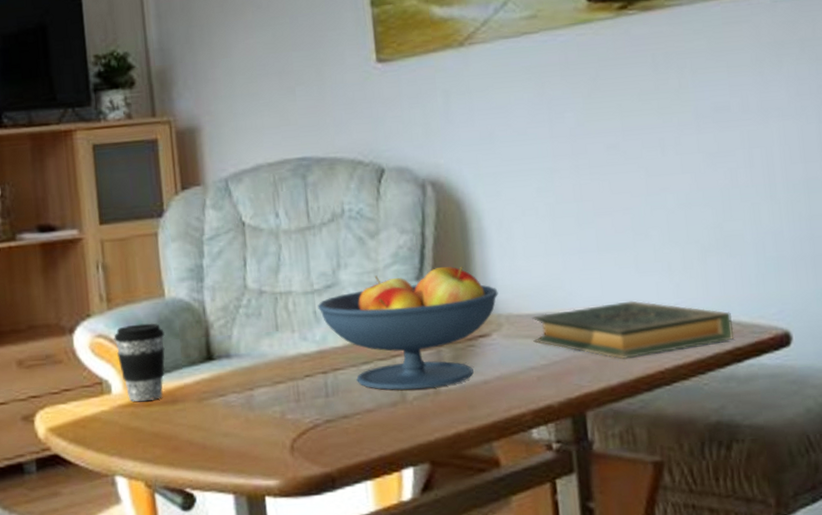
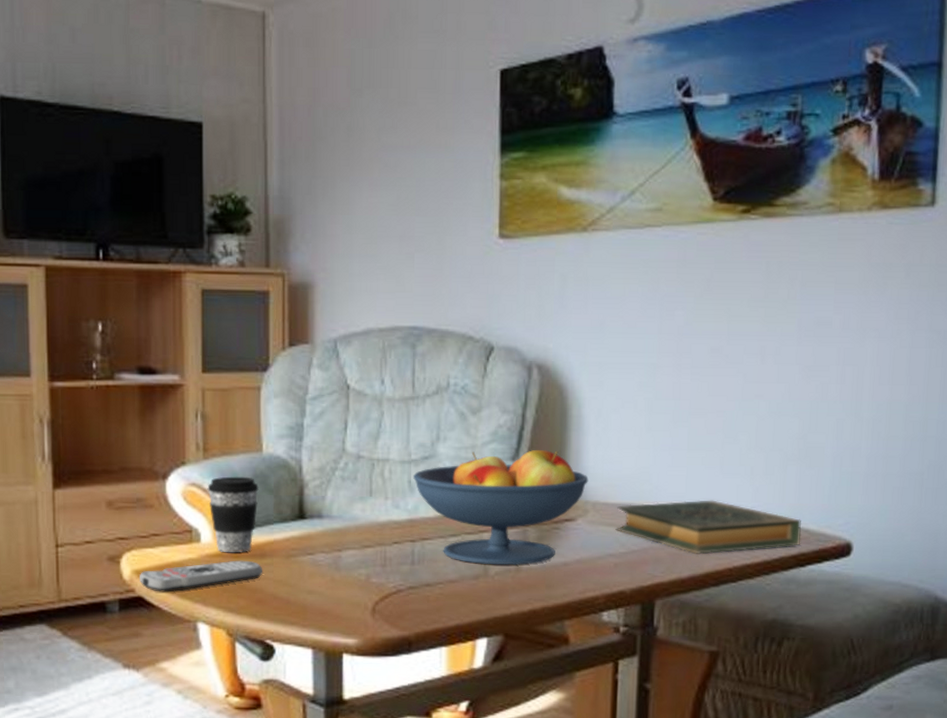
remote control: none [54,408,177,448] -> present [140,560,263,593]

